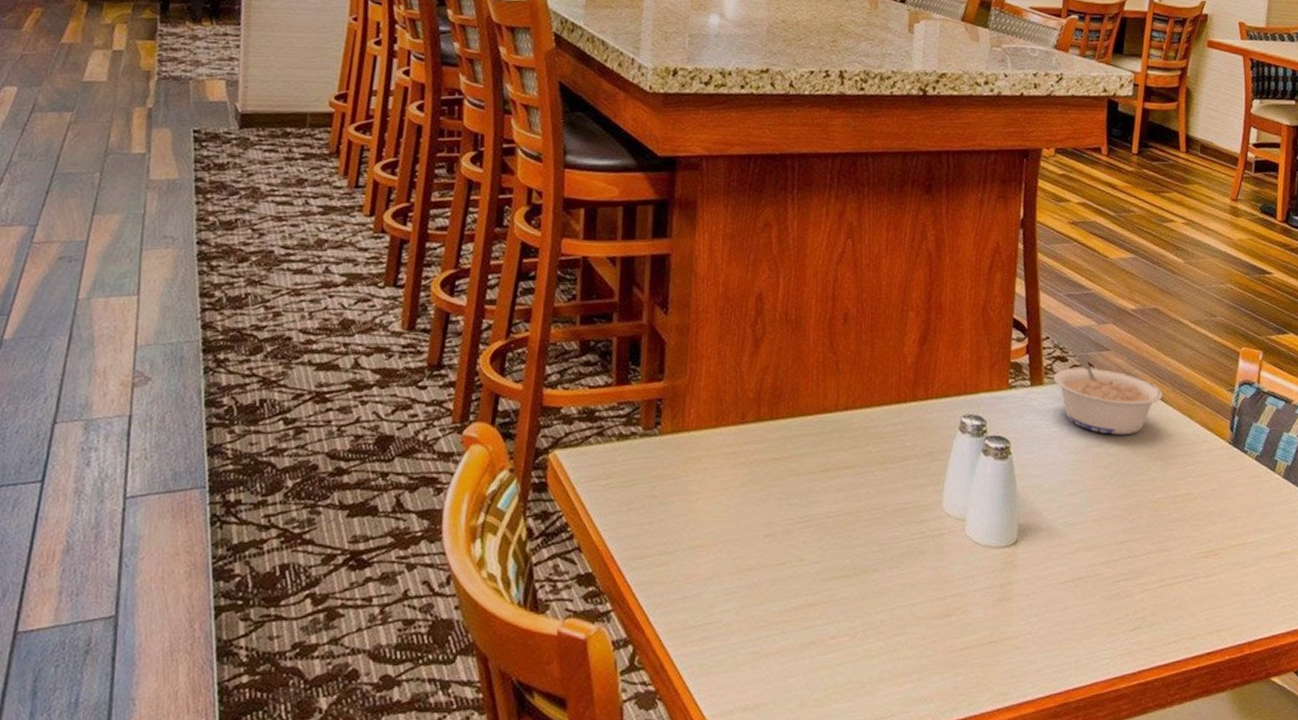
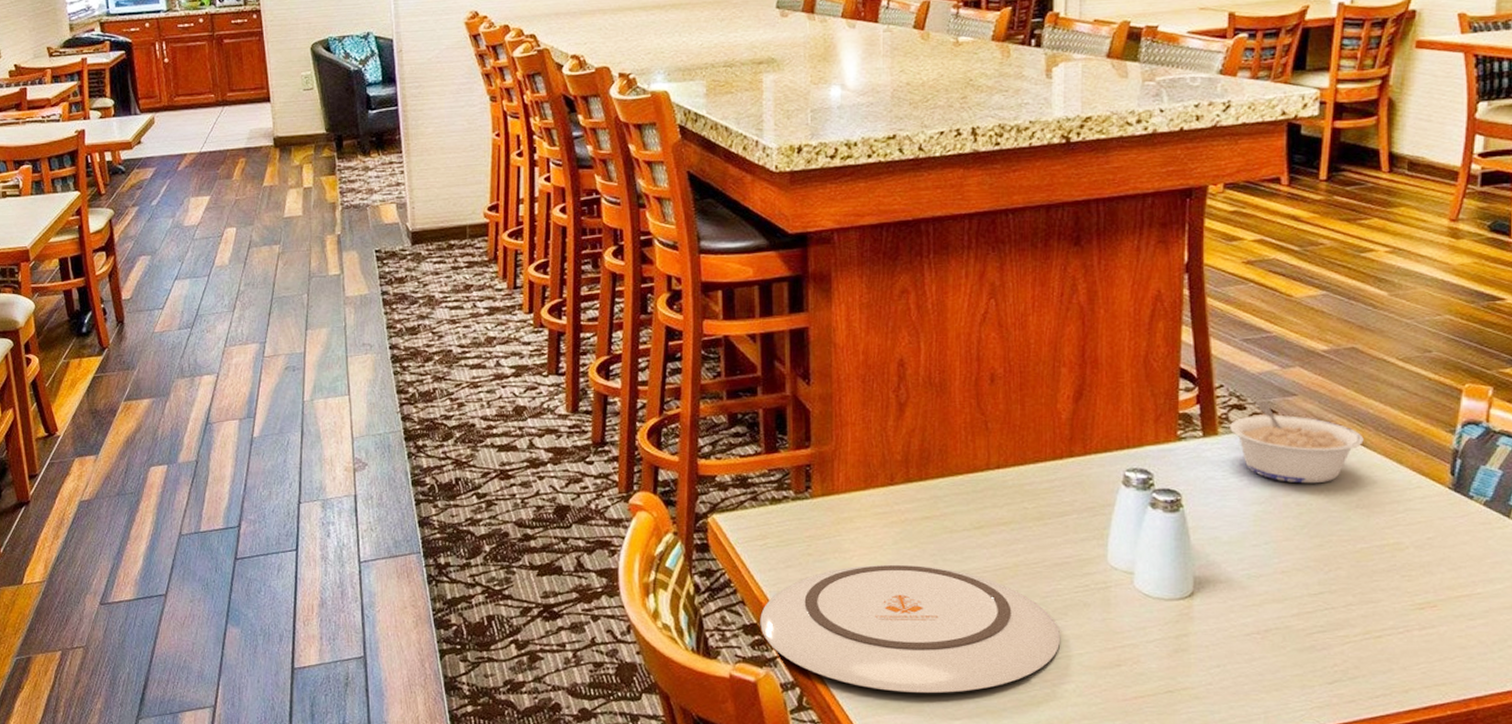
plate: none [595,508,897,649] -> present [760,564,1061,694]

